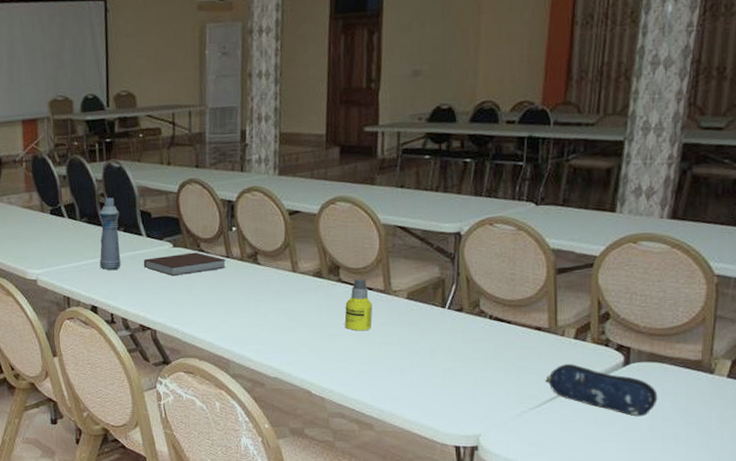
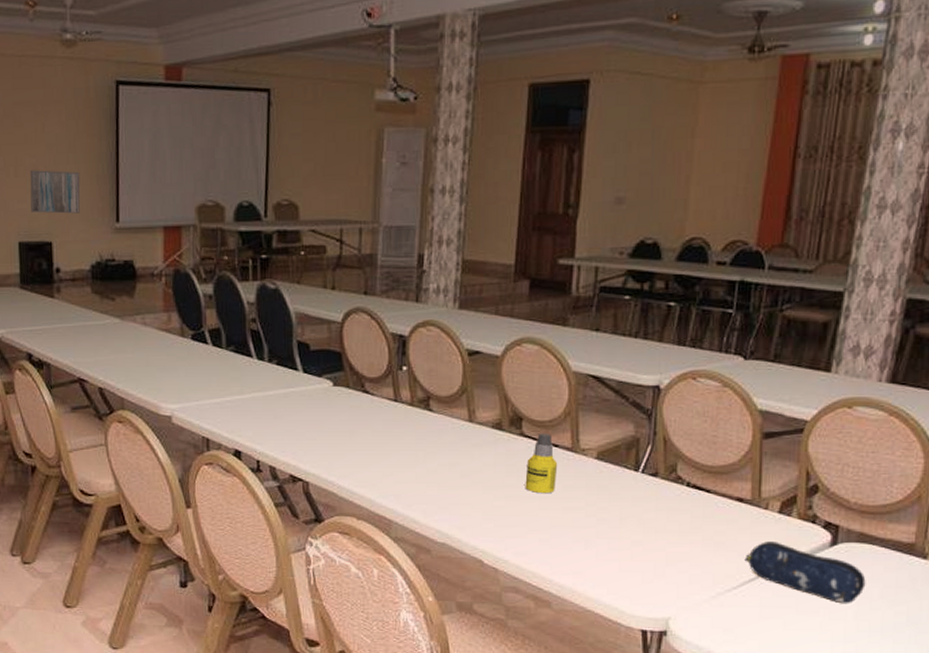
bottle: present [98,197,121,270] -> none [246,324,273,409]
notebook: present [144,252,227,277] -> none [299,393,394,420]

